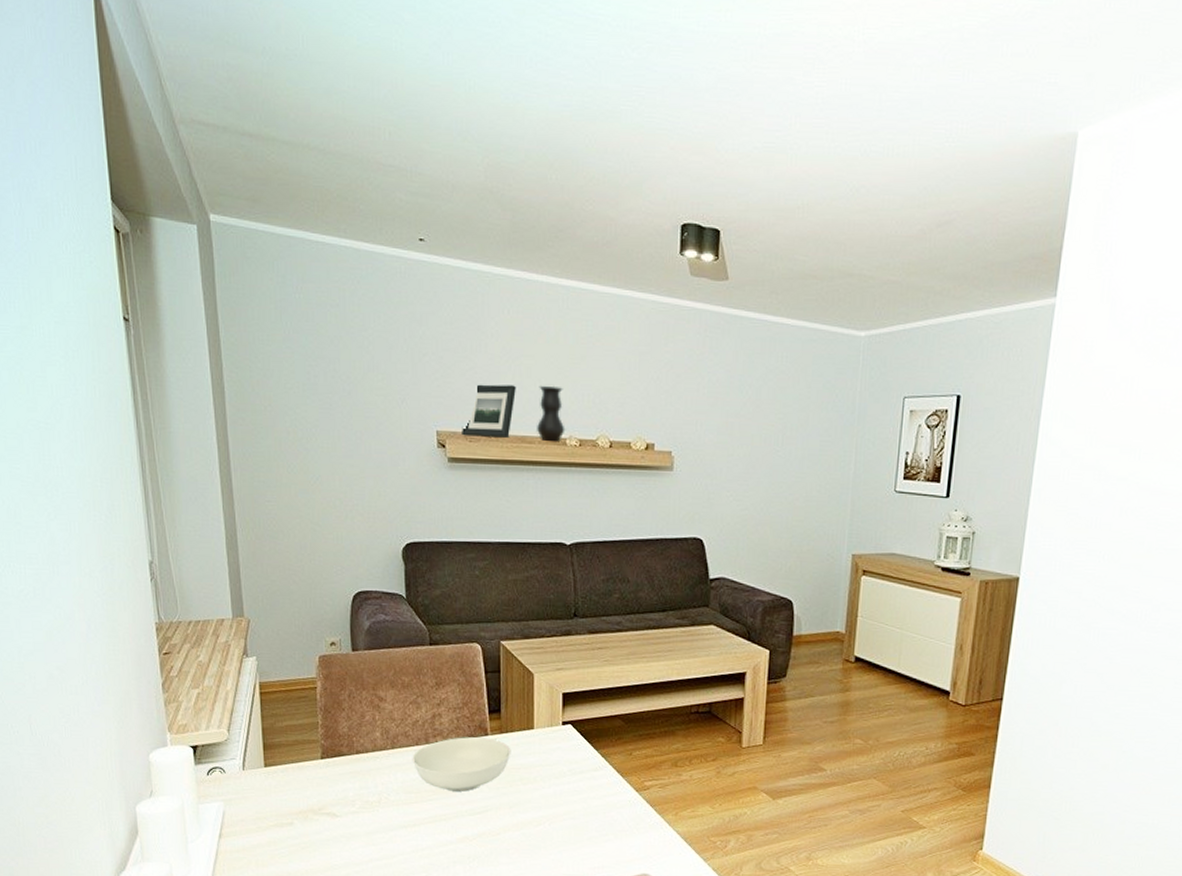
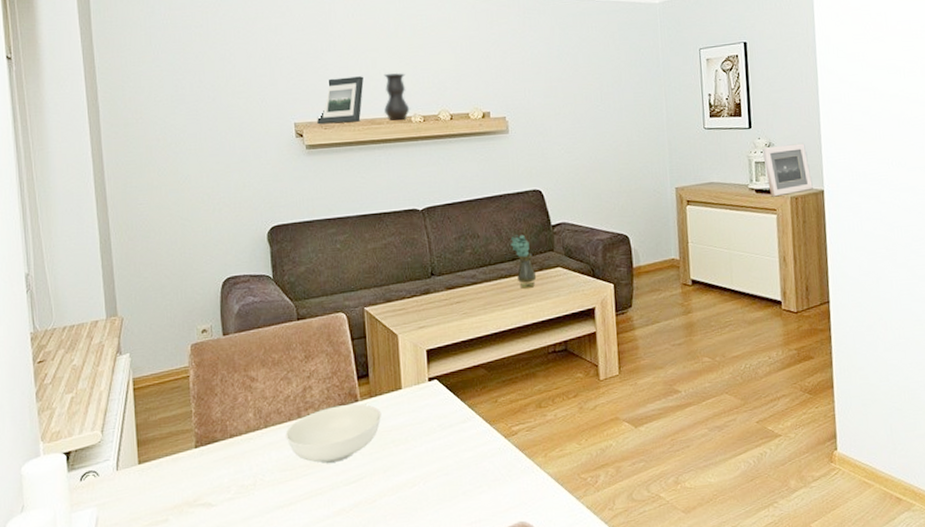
vase: none [662,583,687,644] -> present [510,233,537,290]
picture frame: none [957,521,1008,578] -> present [762,143,813,197]

